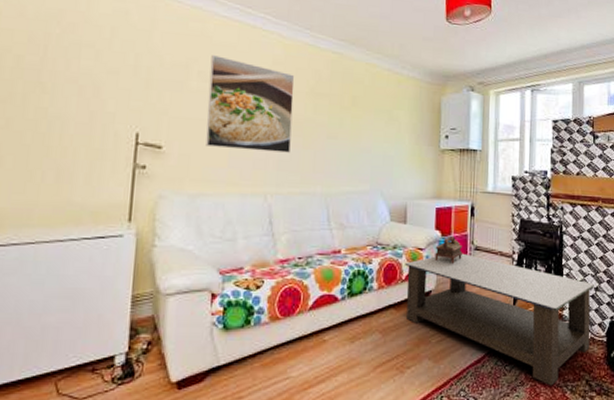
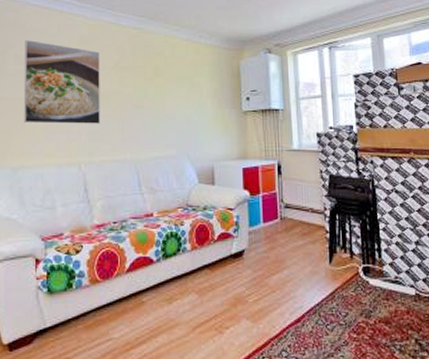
coffee table: present [405,253,594,386] -> none [216,211,416,346]
decorative box: present [434,235,462,264] -> none [245,194,273,223]

